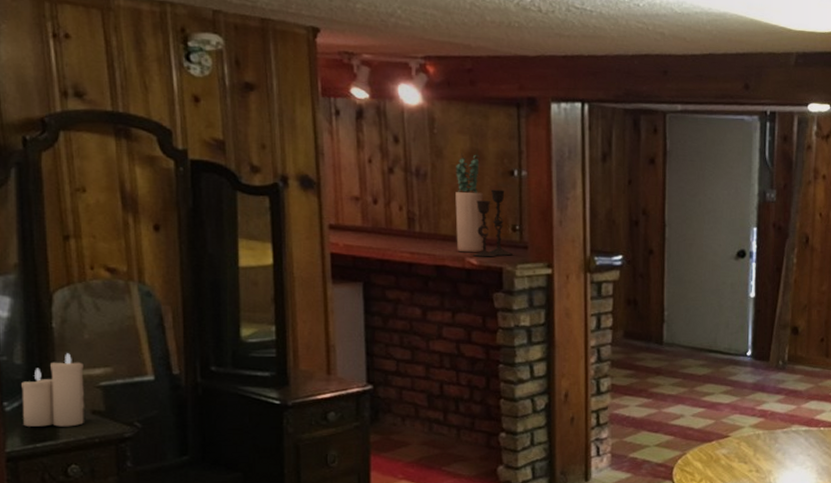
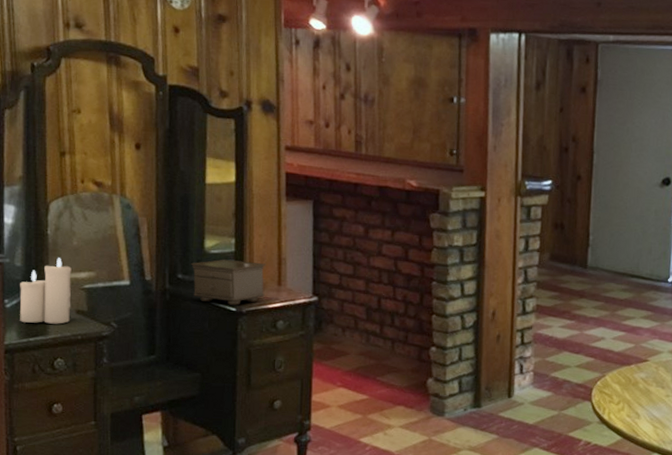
jewelry box: none [225,348,313,398] -> present [190,259,266,305]
vase: present [455,149,485,253] -> none [398,77,425,176]
candlestick: present [473,189,512,257] -> none [413,115,449,180]

